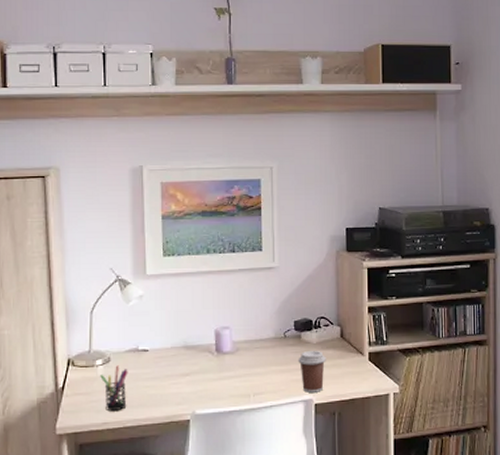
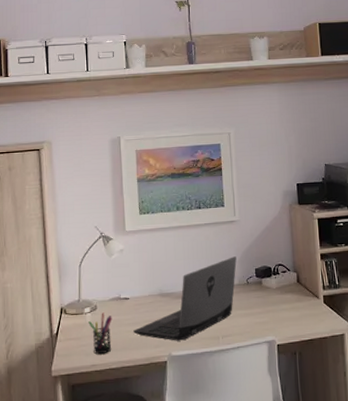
laptop: none [152,307,273,398] -> present [133,256,237,341]
coffee cup: present [298,350,326,393] -> none [260,294,286,334]

